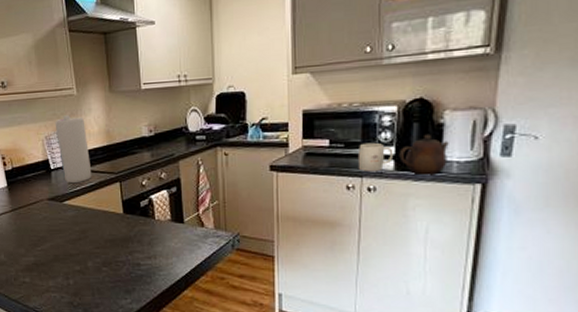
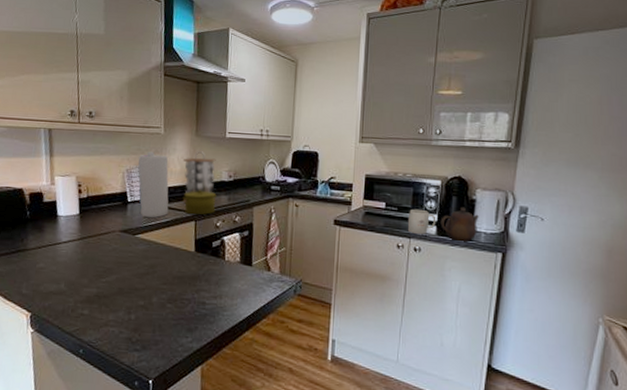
spice rack: none [99,108,138,164] -> present [182,151,216,203]
cooking pot: none [104,149,139,176] -> present [182,190,217,215]

